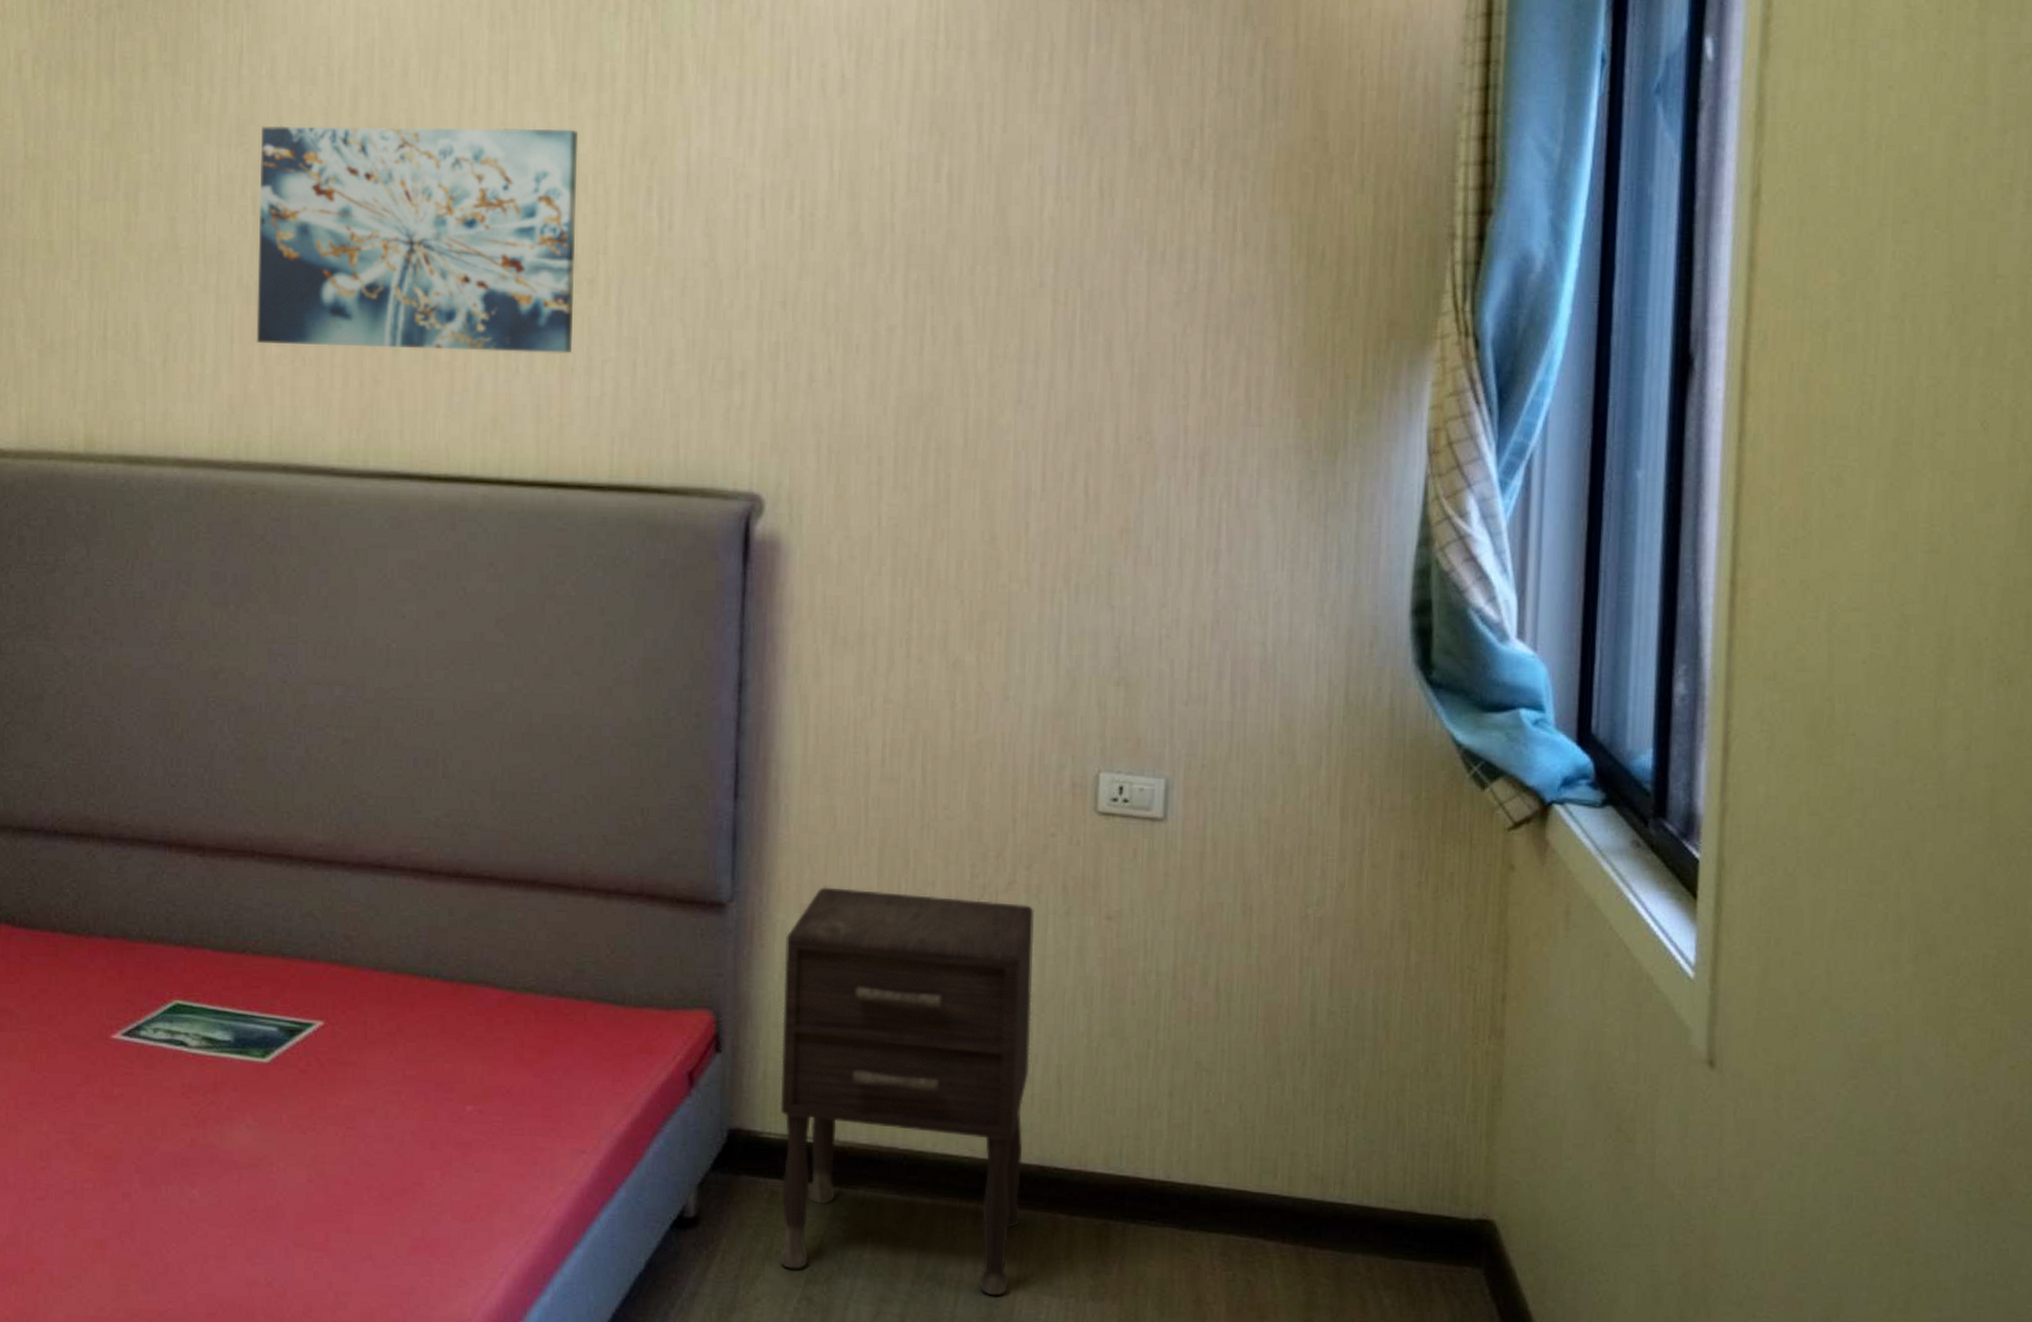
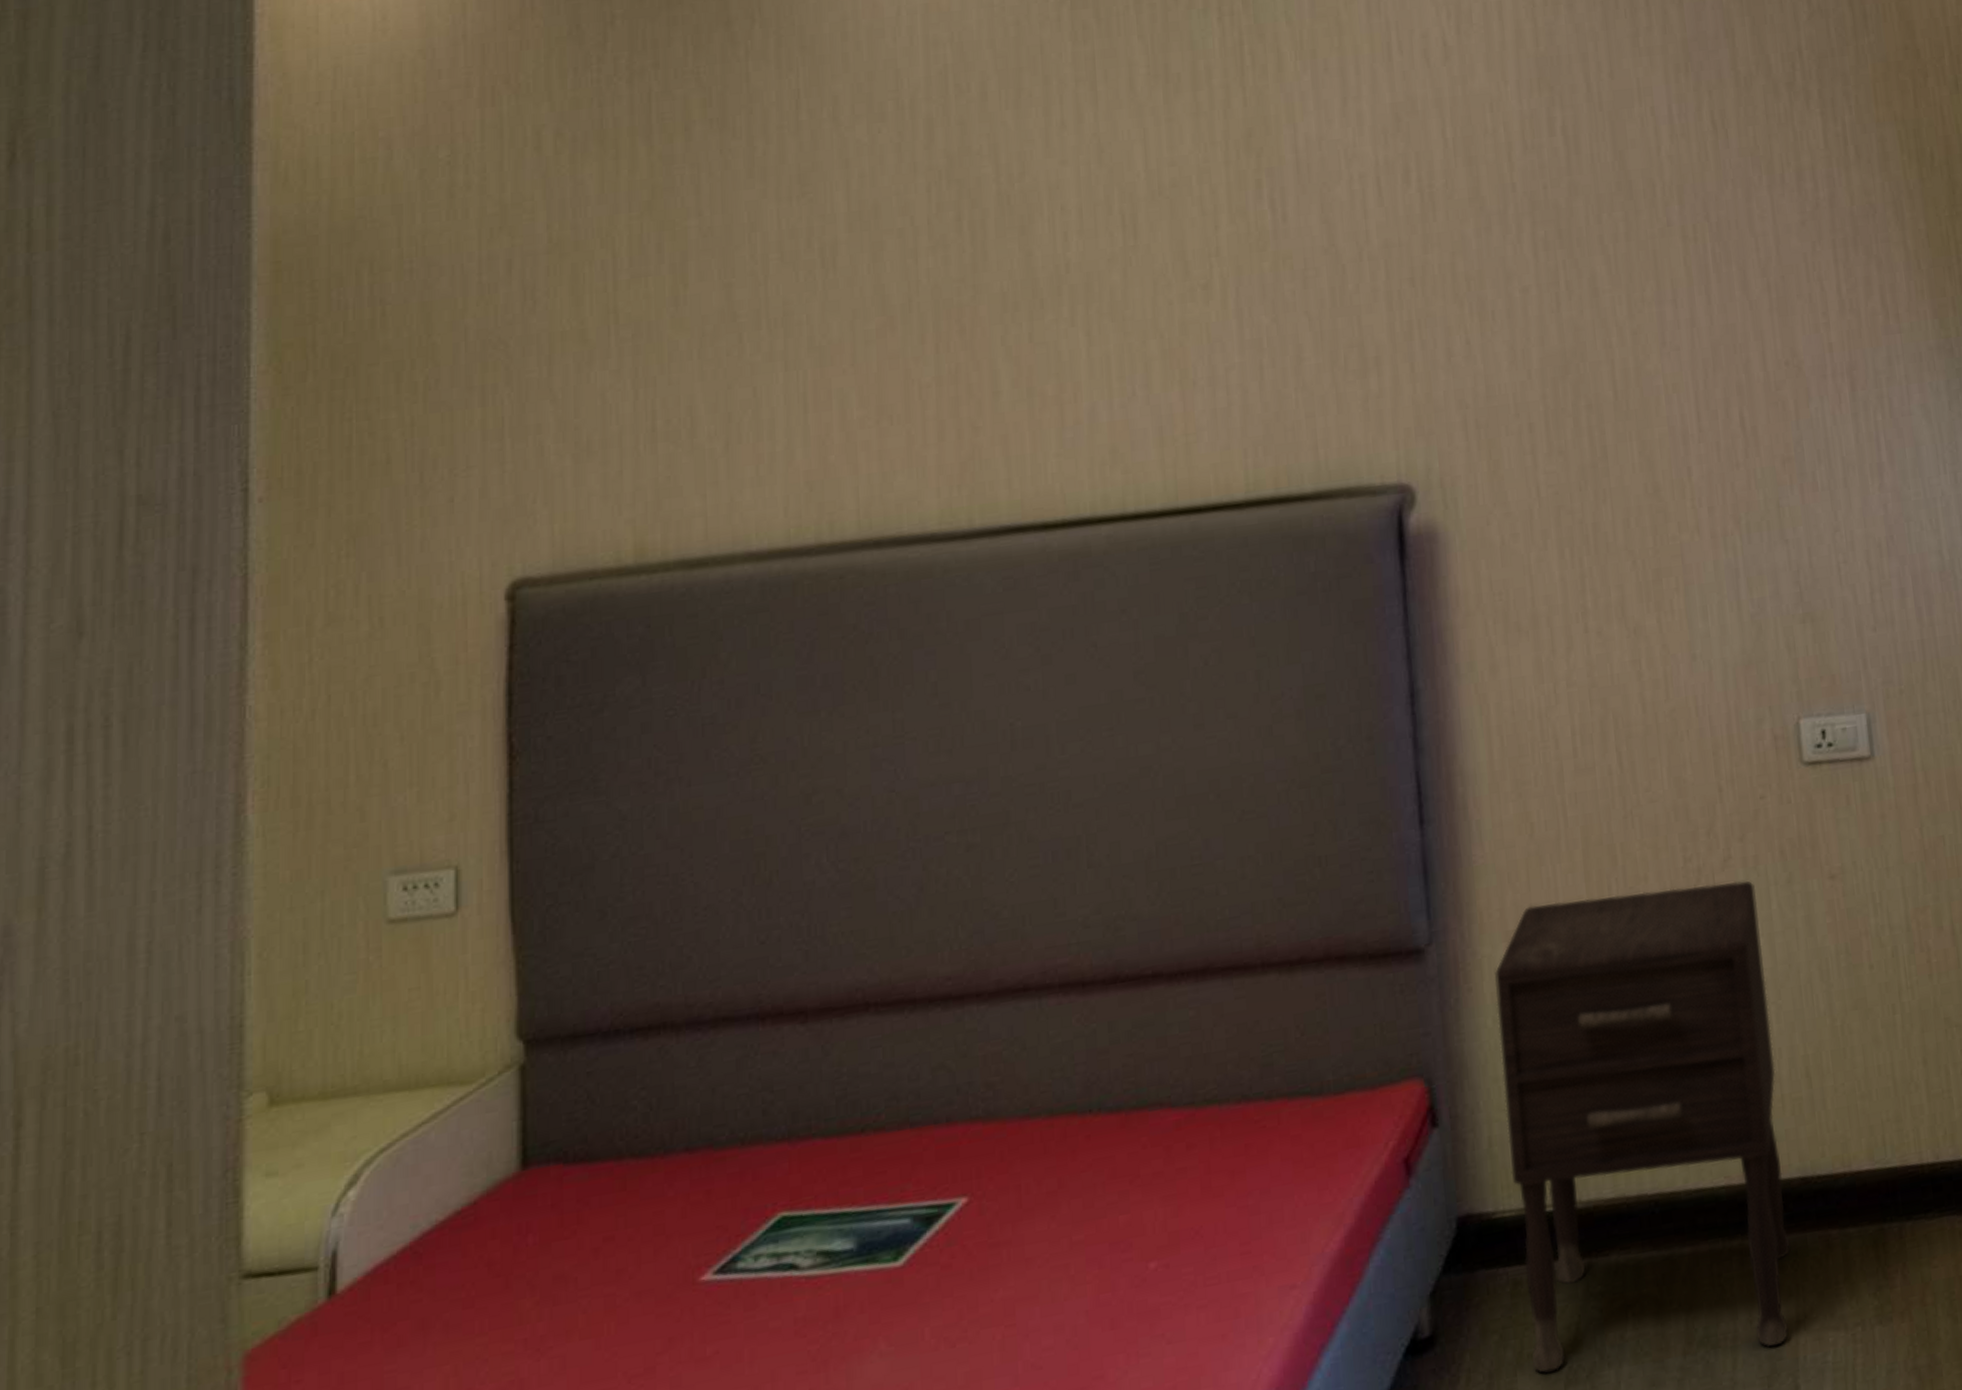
wall art: present [256,125,579,354] -> none [826,131,1192,408]

